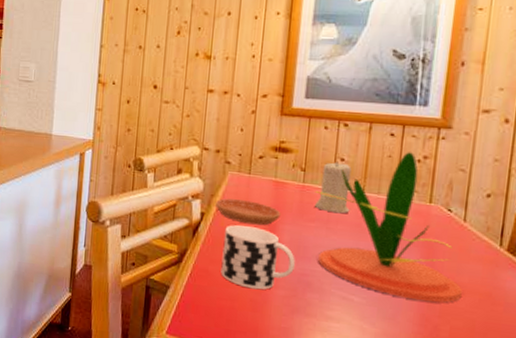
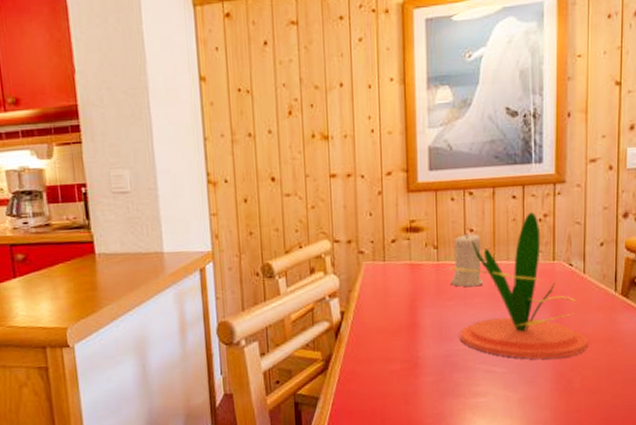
saucer: present [215,198,281,225] -> none [353,289,420,315]
cup: present [221,225,295,290] -> none [367,317,439,382]

